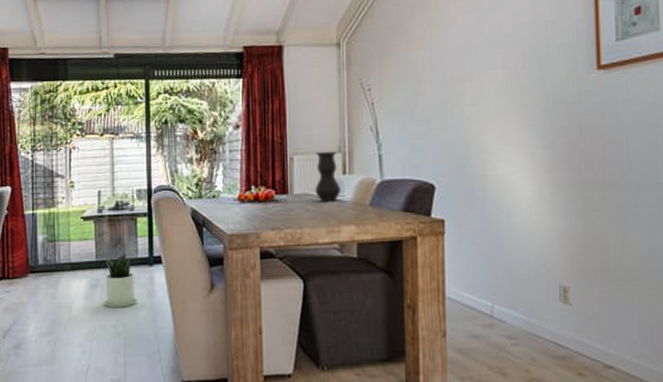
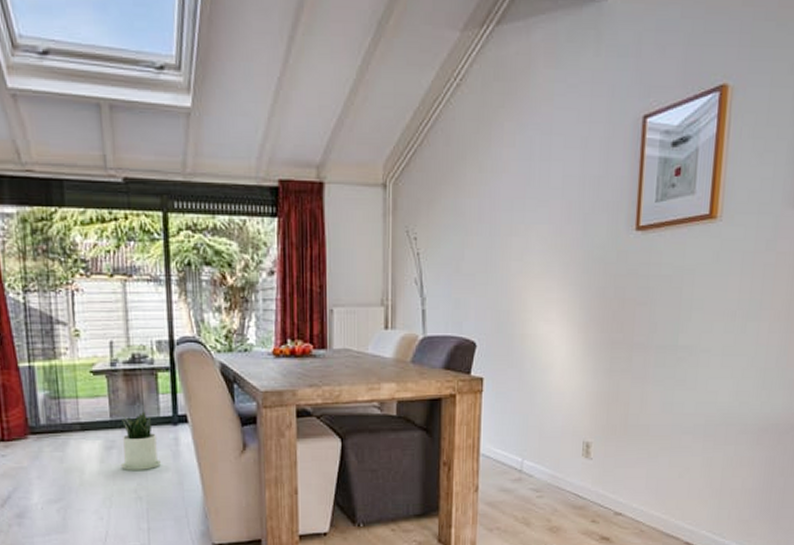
vase: present [315,152,341,203] -> none [355,305,382,359]

